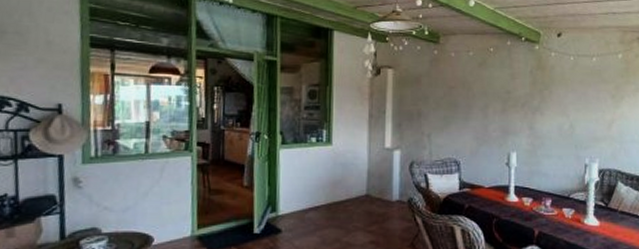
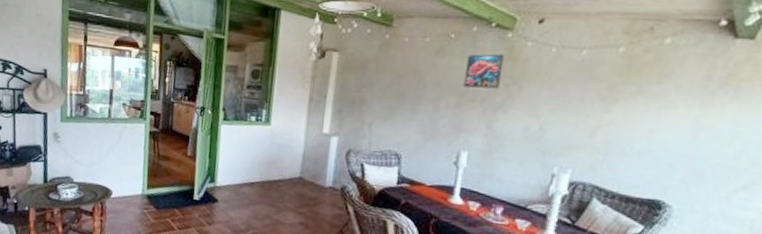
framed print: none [505,64,535,95] -> present [463,54,504,89]

